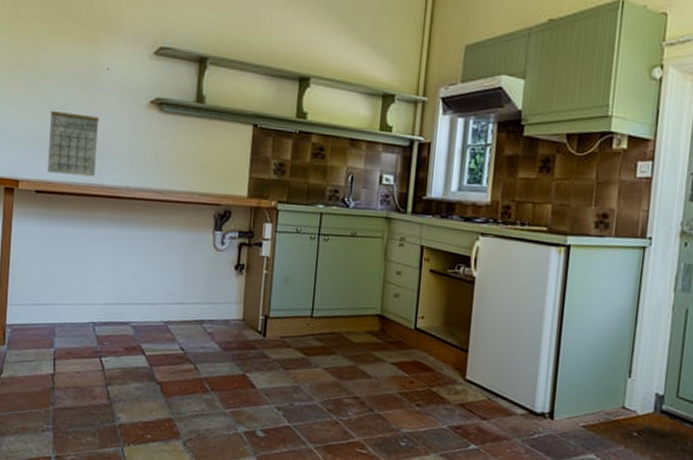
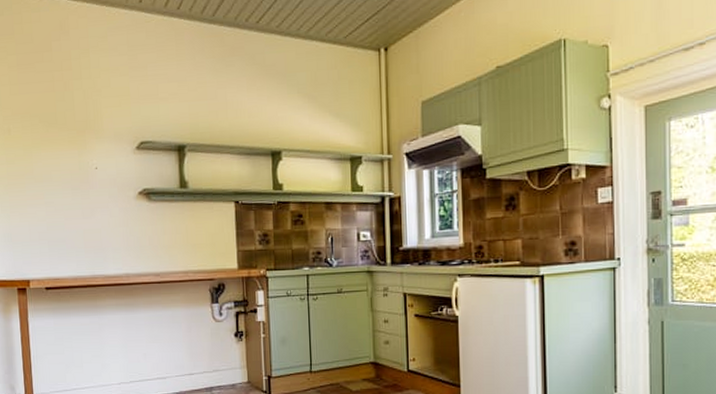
calendar: present [47,110,100,177] -> none [50,212,97,270]

